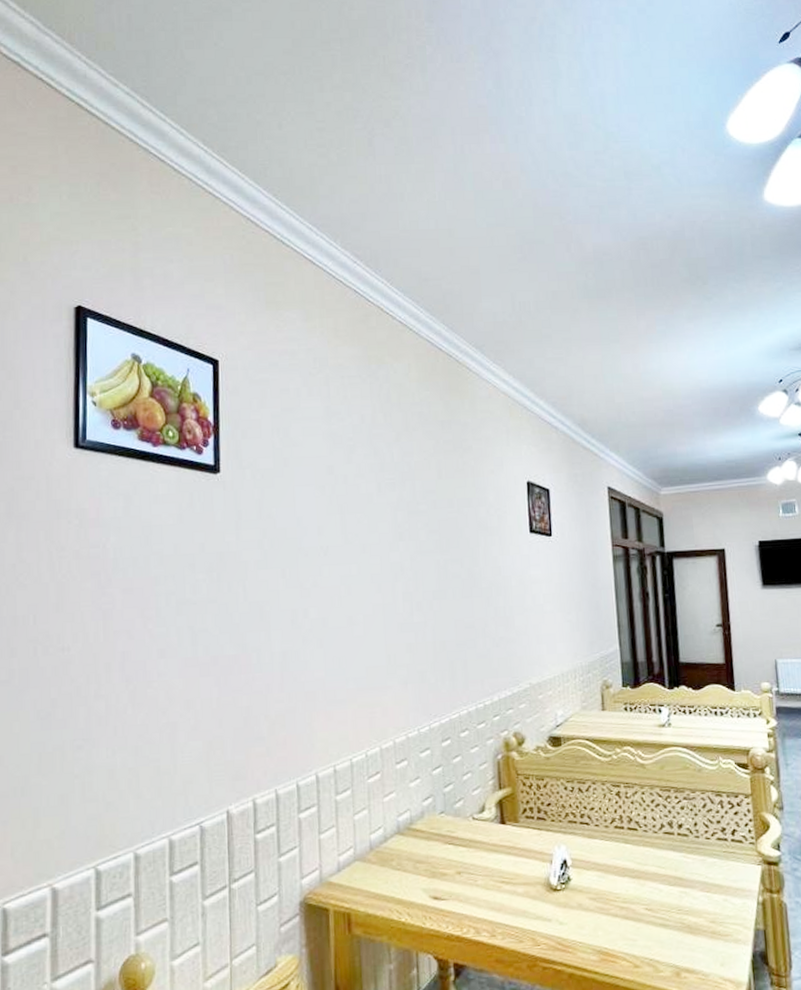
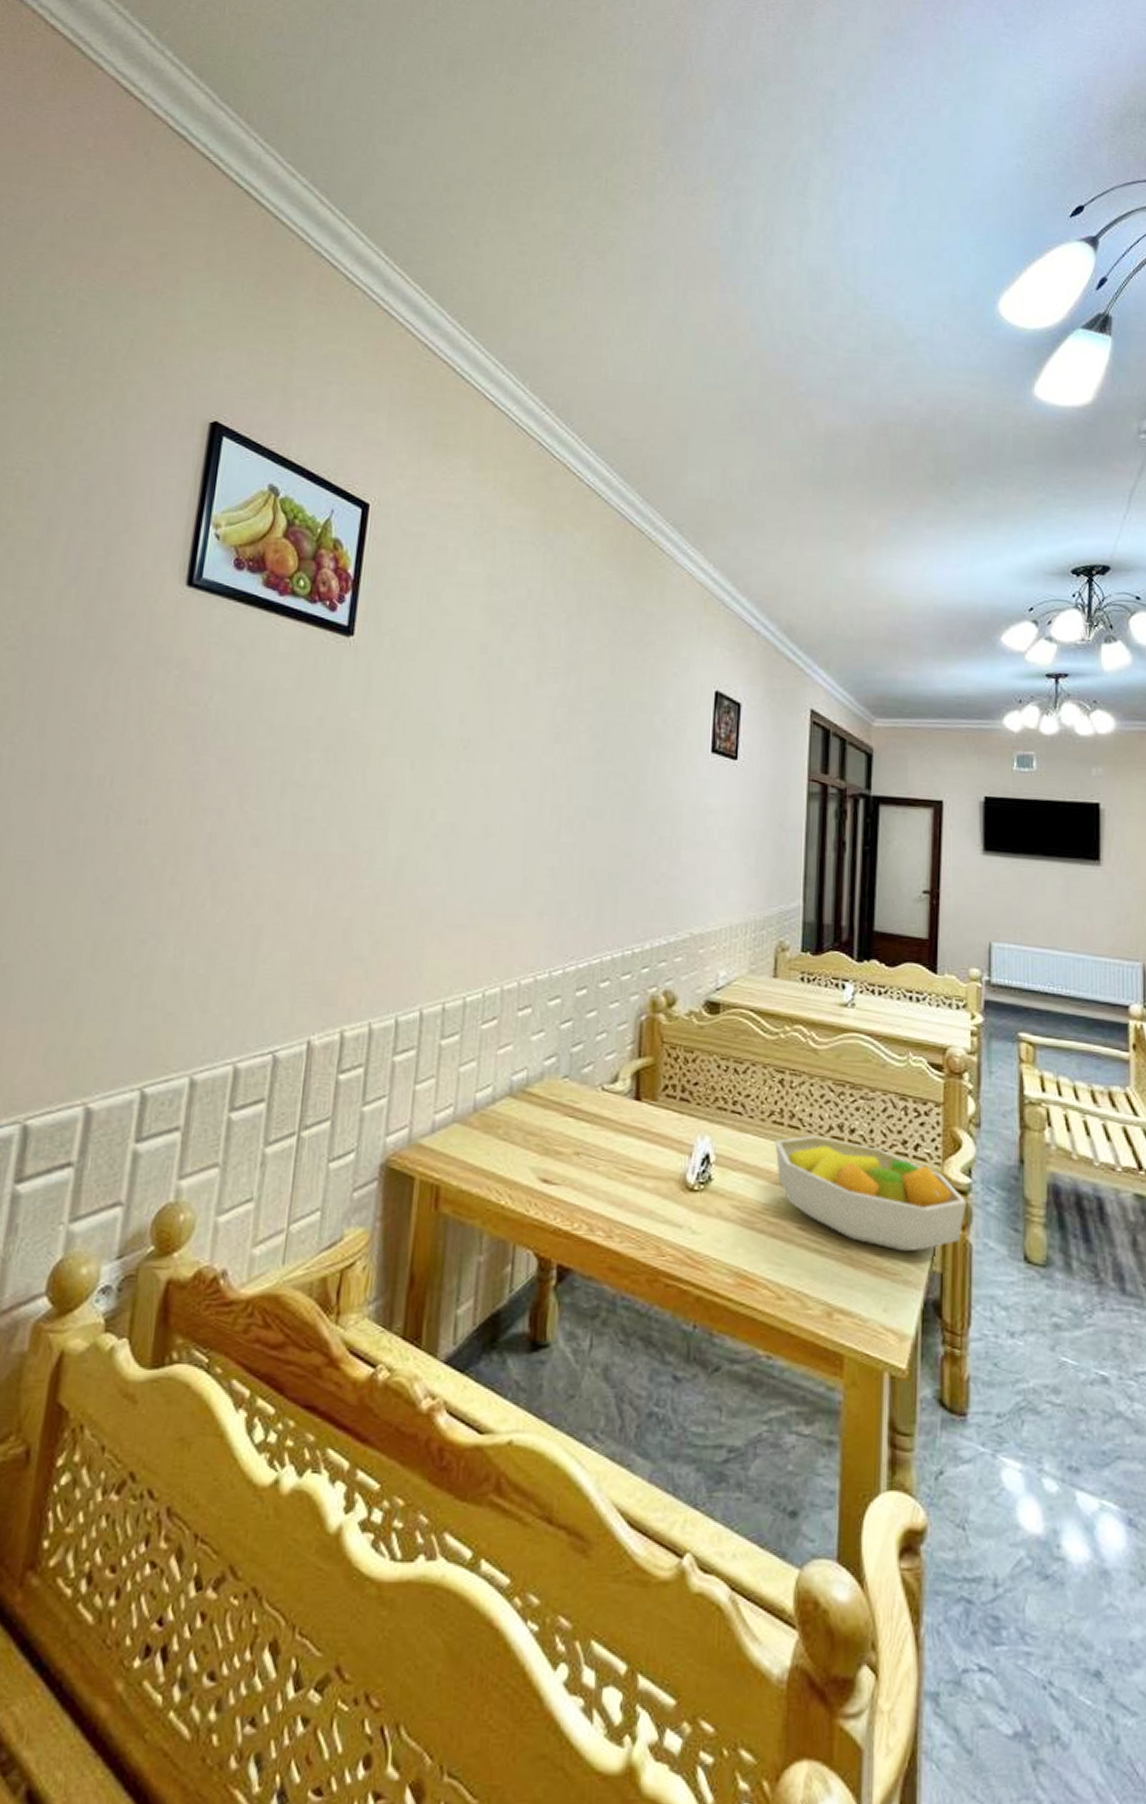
fruit bowl: none [618,833,779,917] -> present [775,1135,966,1252]

